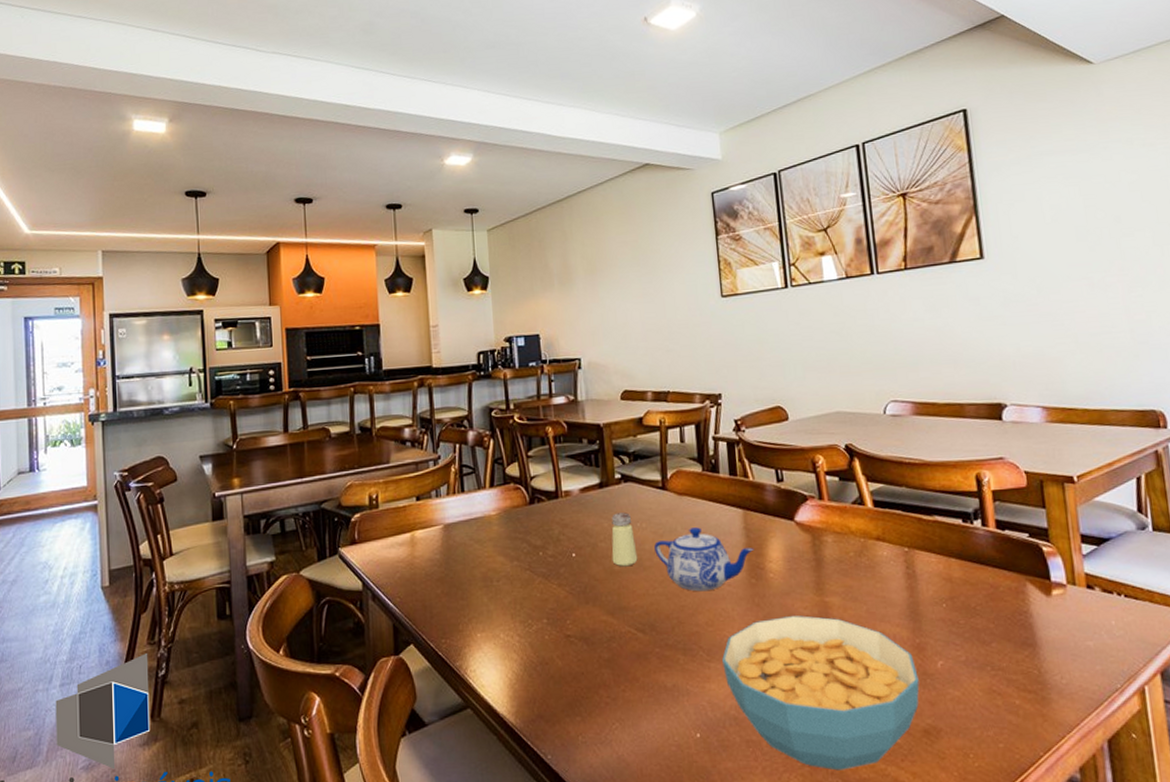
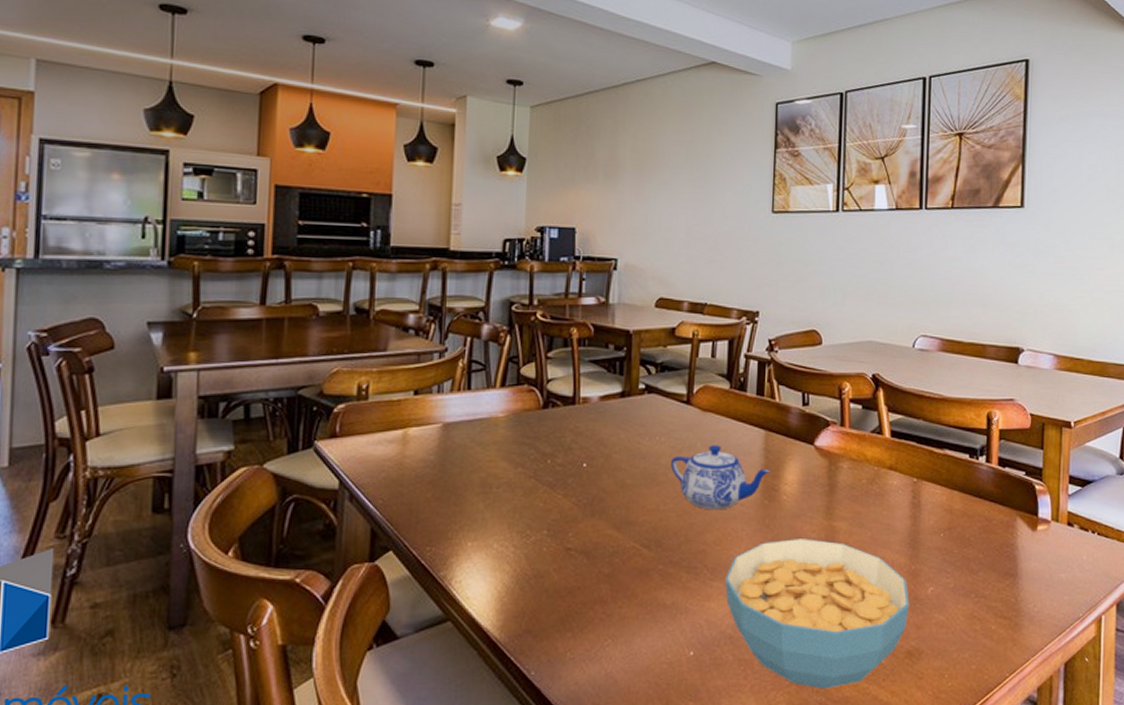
saltshaker: present [611,512,638,567] -> none [625,425,653,481]

